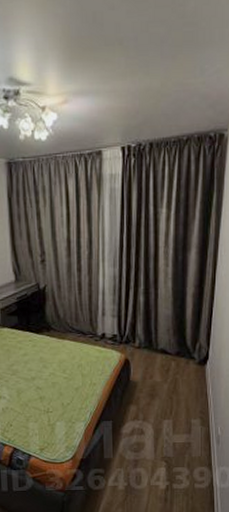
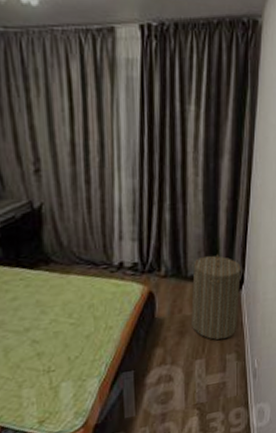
laundry hamper: none [161,333,206,406] -> present [191,254,241,340]

